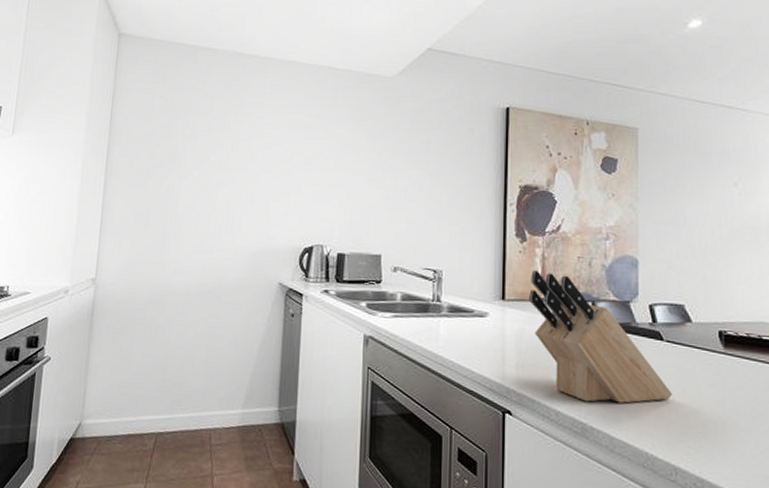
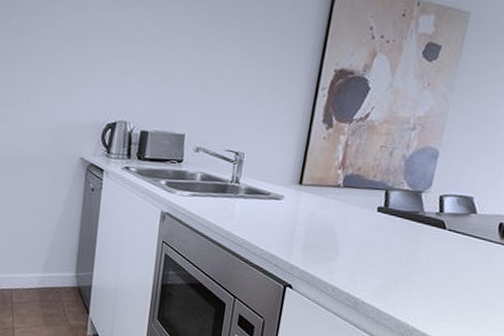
knife block: present [529,271,672,403] -> none [325,157,442,283]

